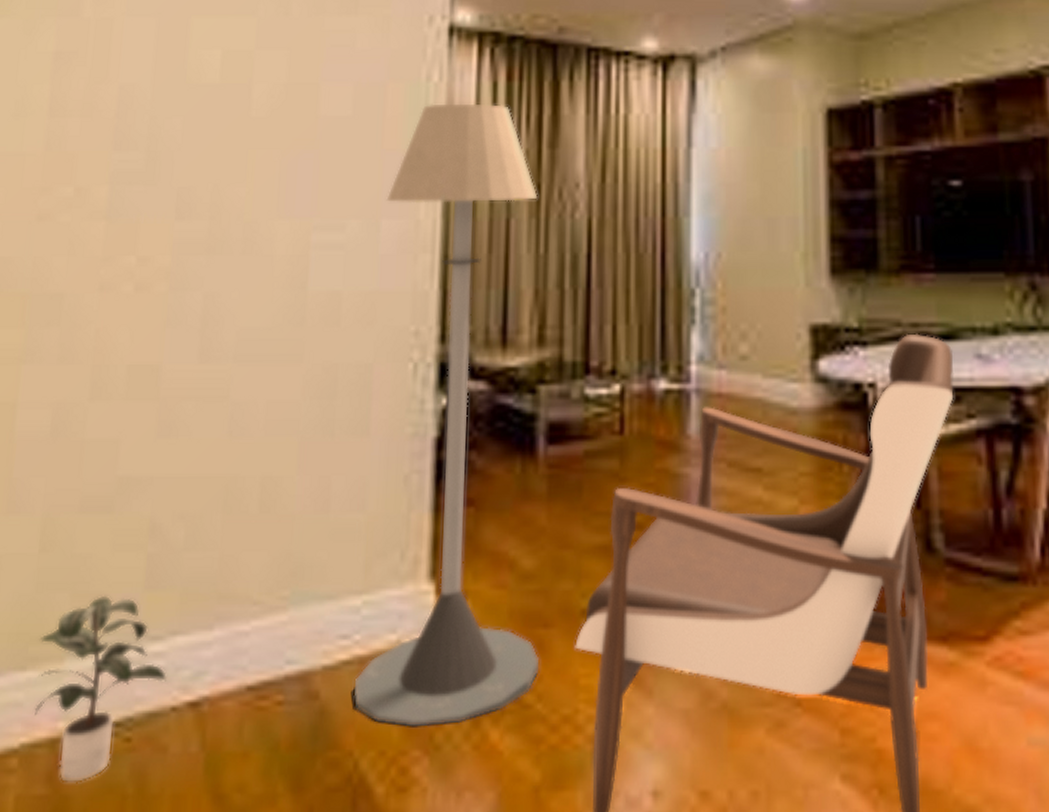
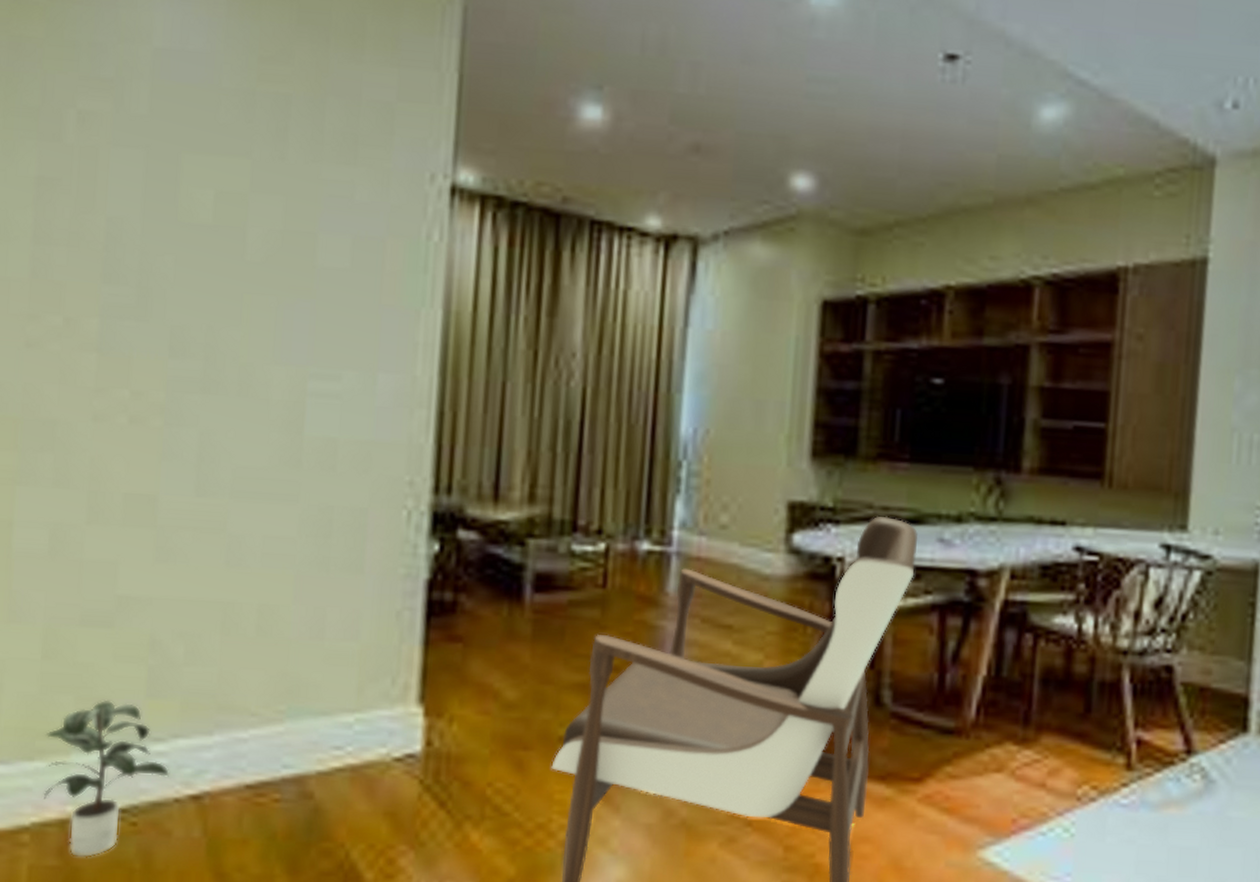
floor lamp: present [353,103,540,727] -> none [345,263,535,827]

